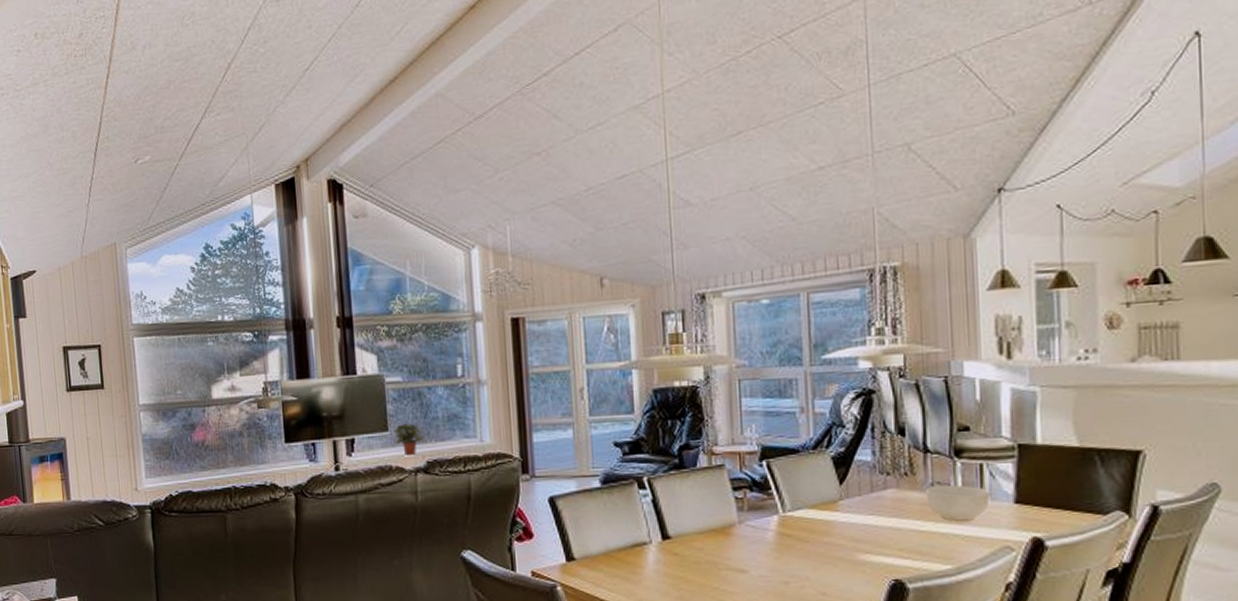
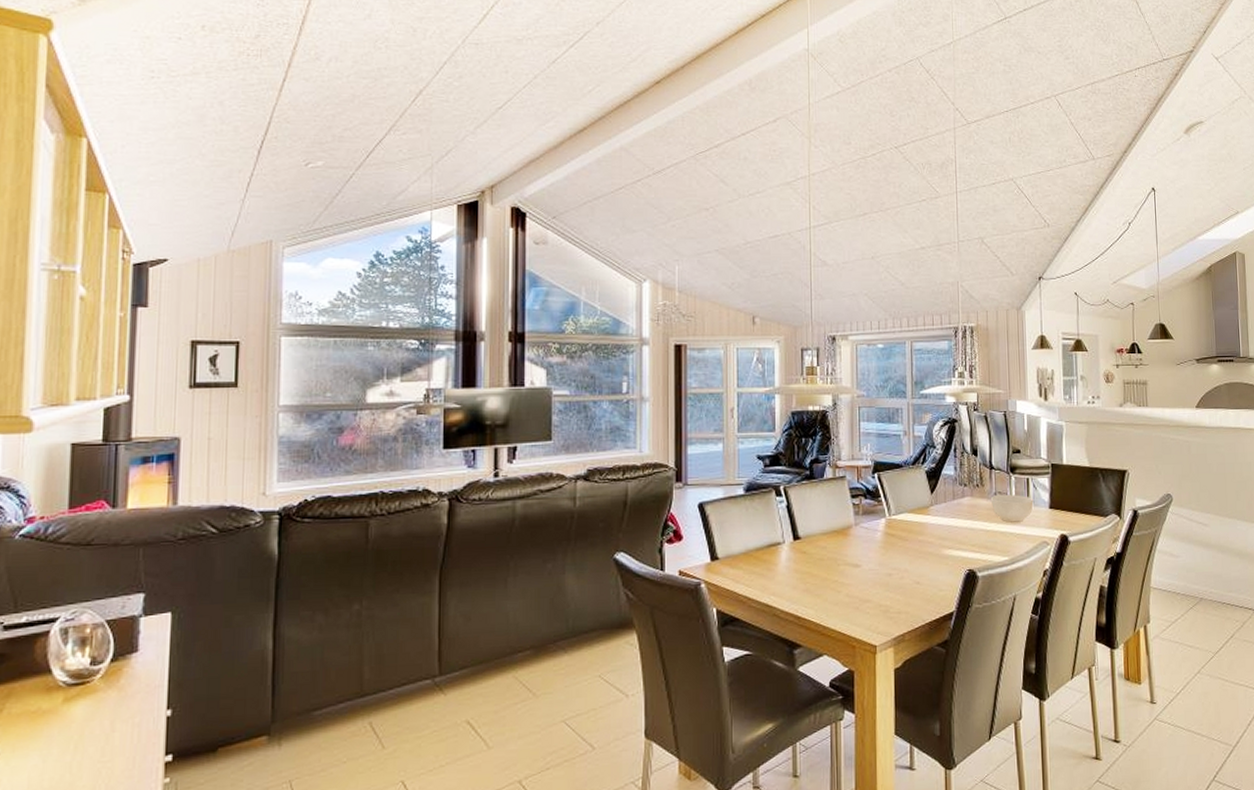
potted plant: present [394,422,426,457] -> none [556,432,588,465]

